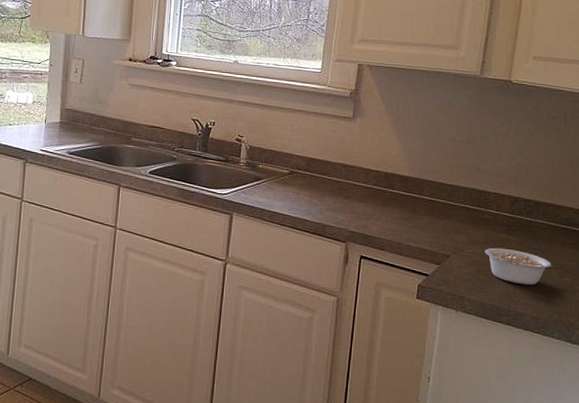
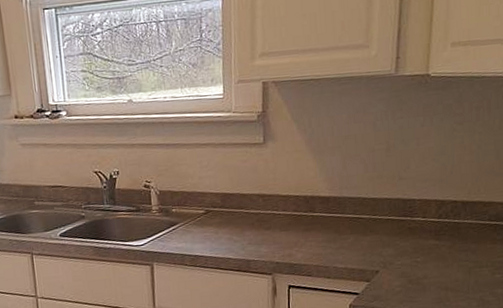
legume: present [485,247,554,286] -> none [414,254,484,288]

